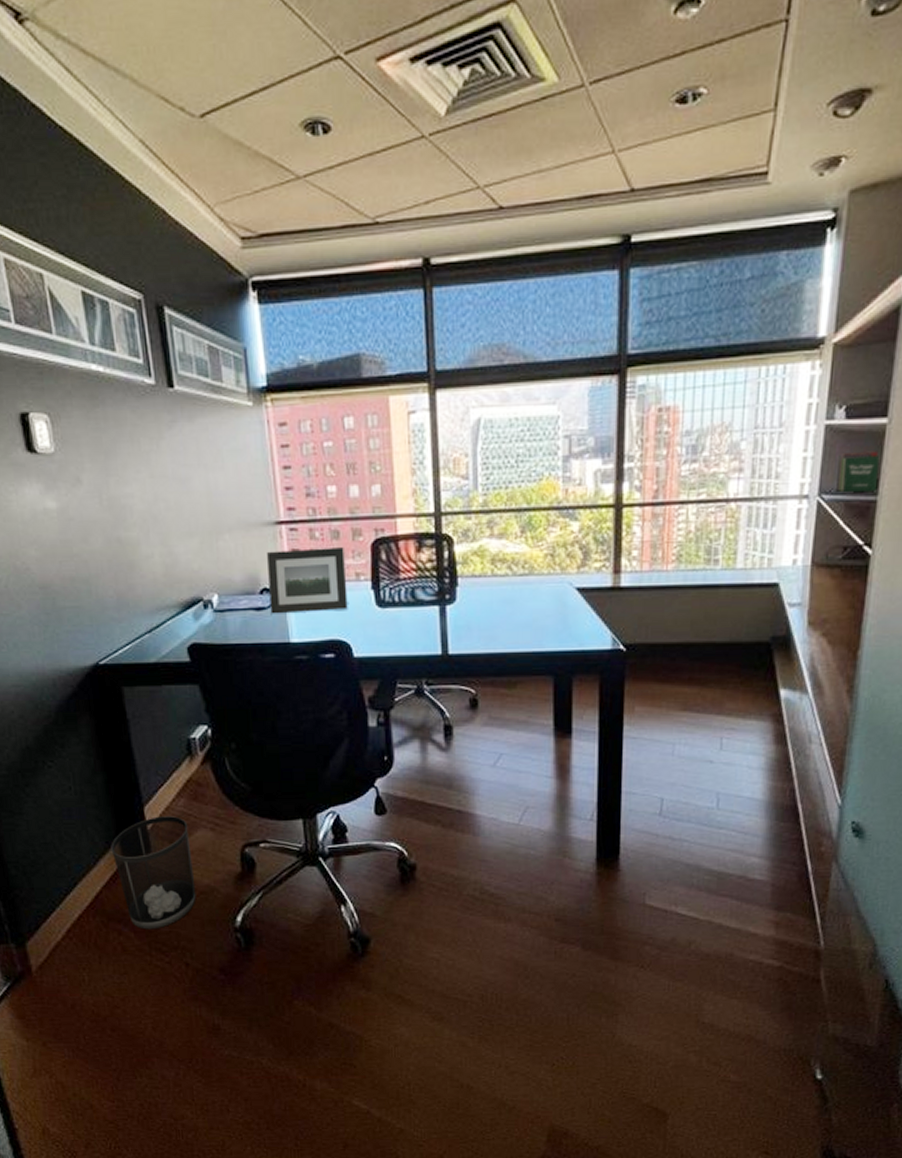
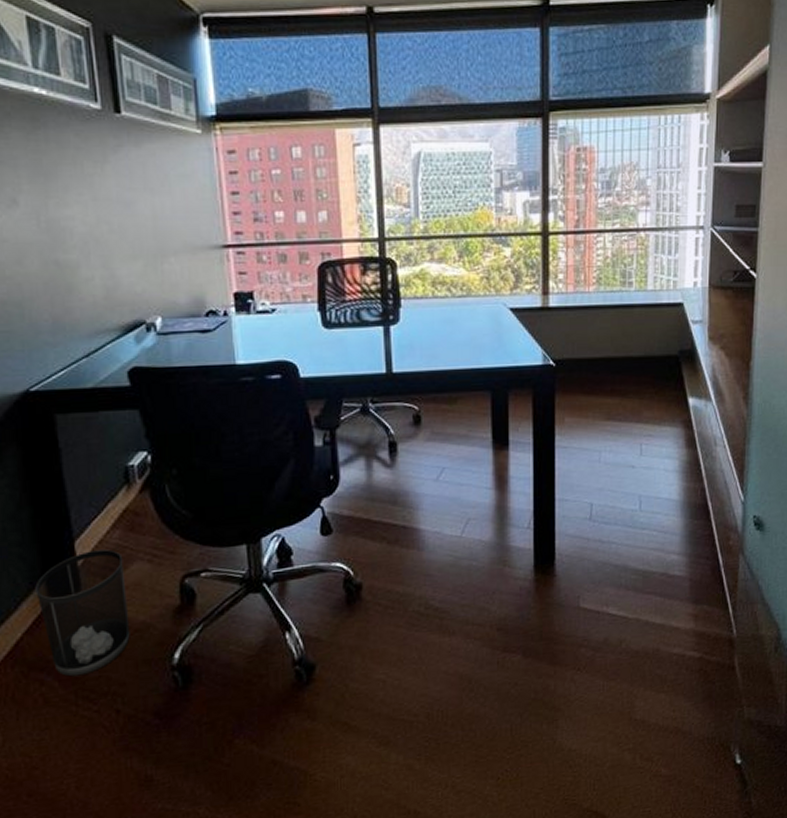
picture frame: present [267,547,348,614] -> none [214,271,295,336]
books: present [835,451,879,493] -> none [724,190,758,225]

